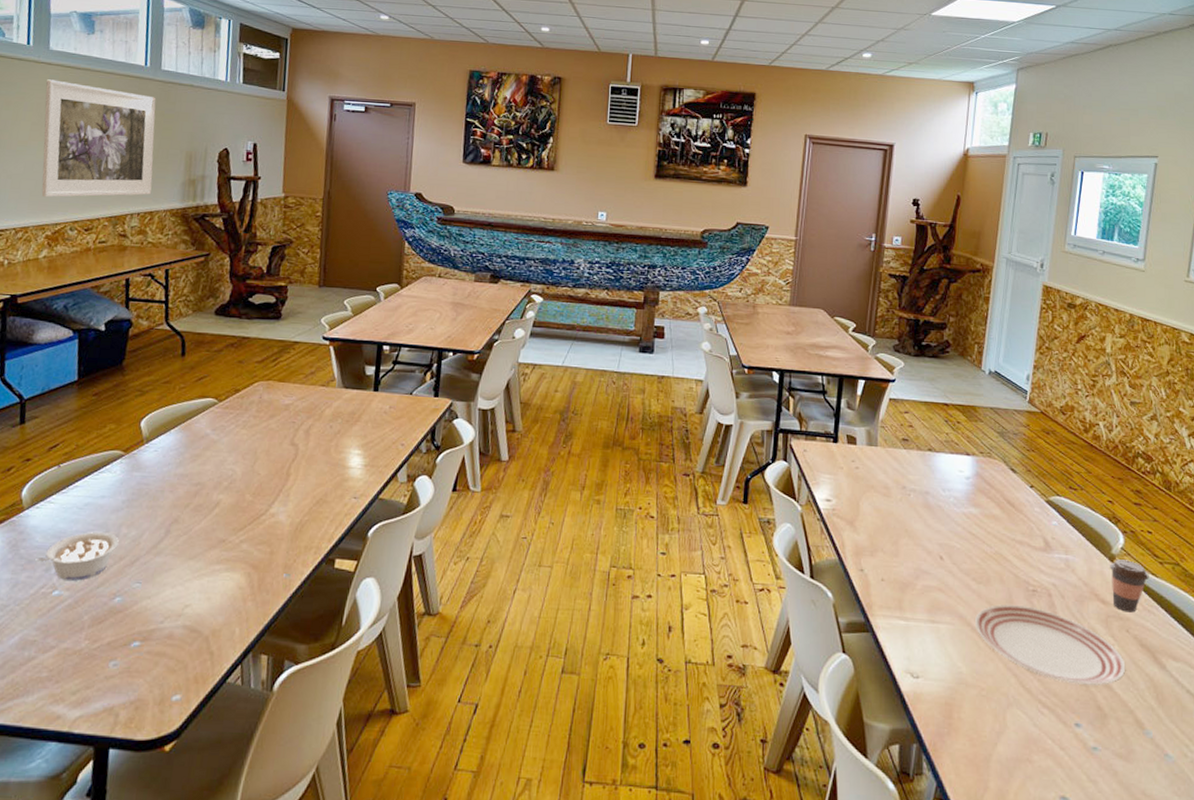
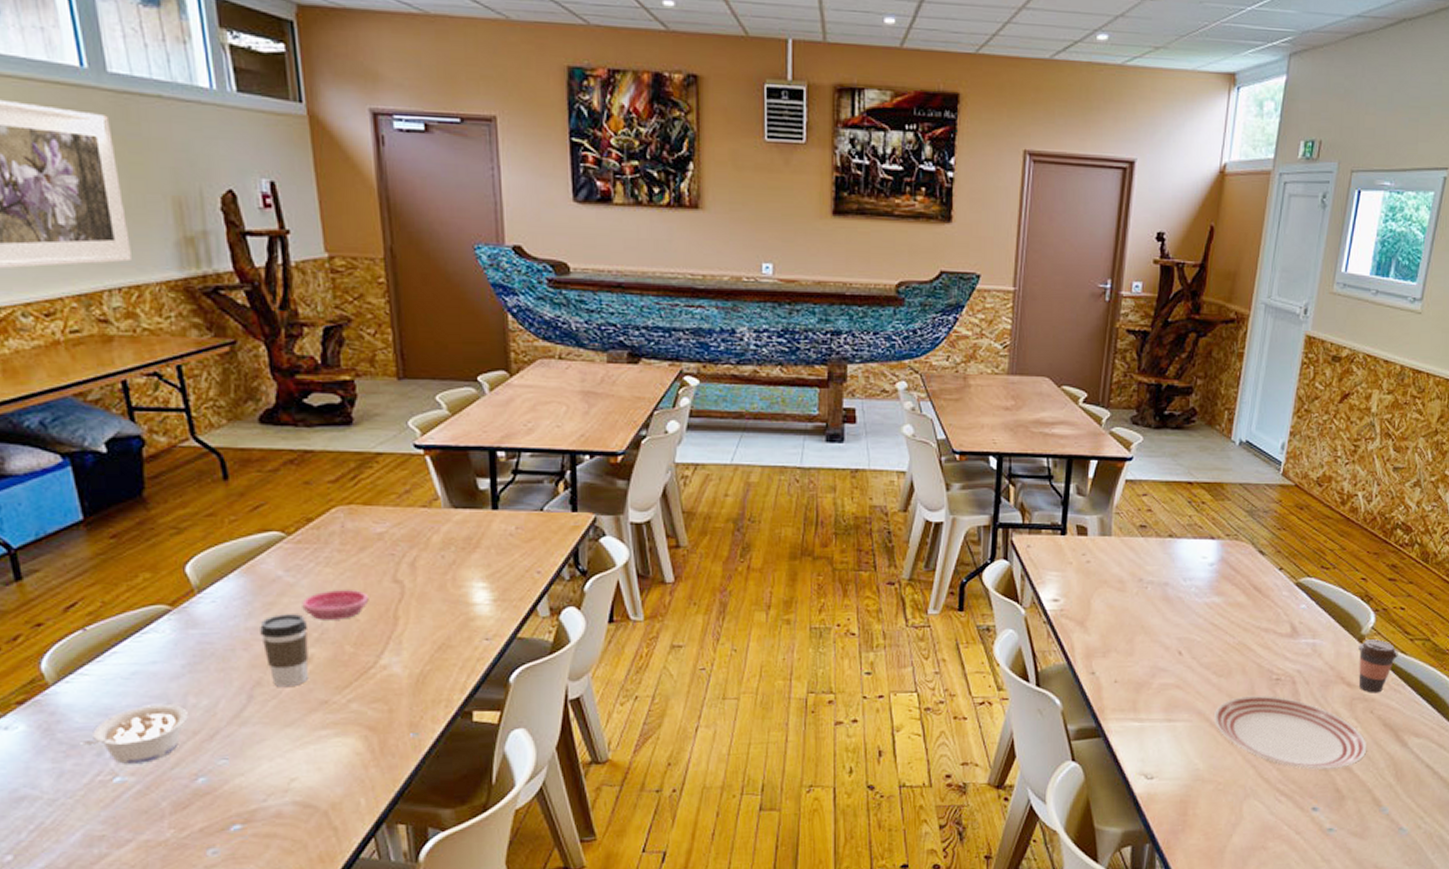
coffee cup: none [185,465,221,525] -> present [260,614,309,687]
saucer: none [219,448,271,473] -> present [302,590,369,620]

